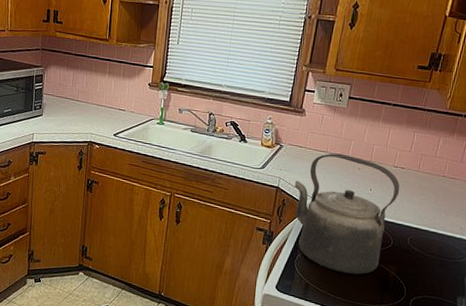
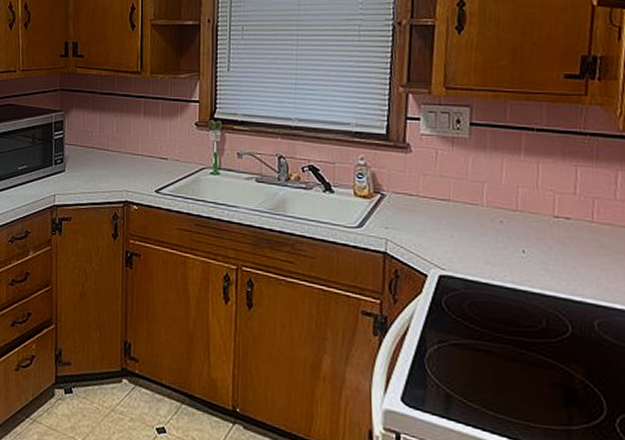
kettle: present [294,153,400,275] -> none [409,201,569,380]

